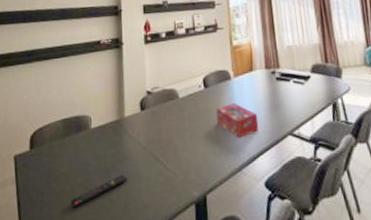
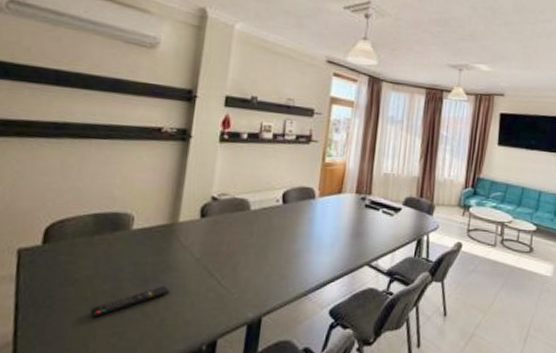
tissue box: present [216,102,259,138] -> none [290,223,337,262]

